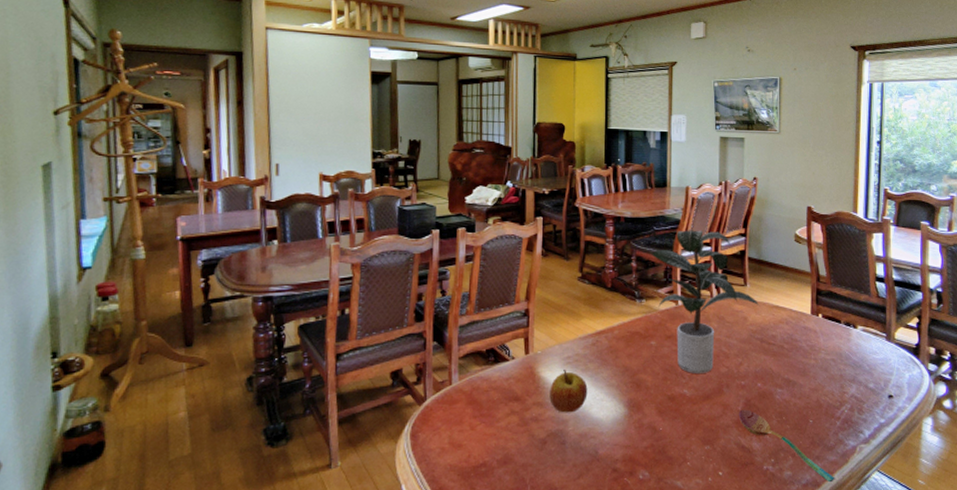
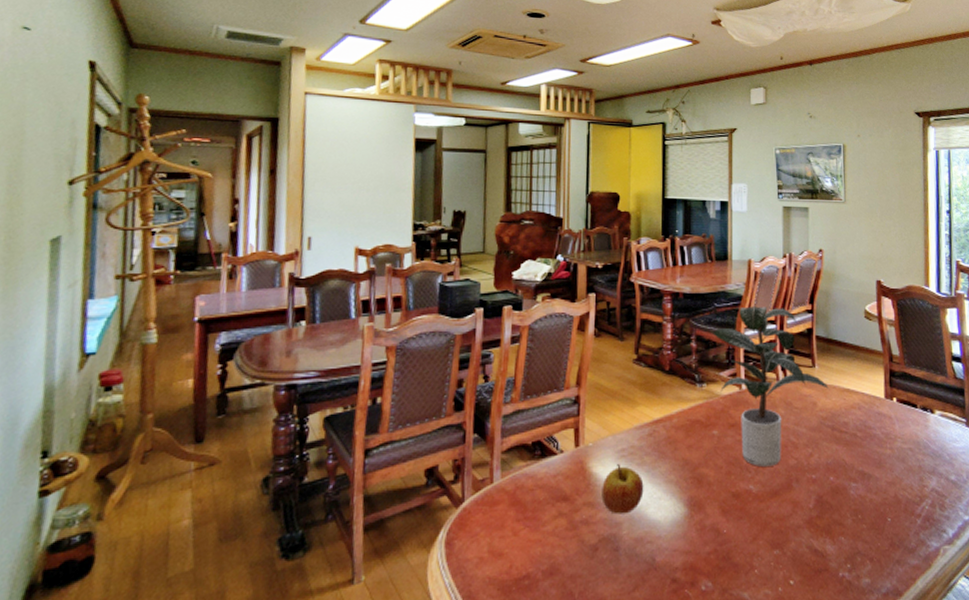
soupspoon: present [738,409,835,483] -> none [809,506,918,591]

